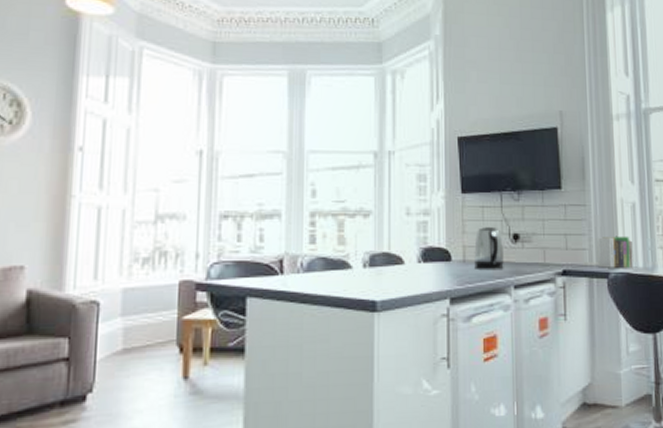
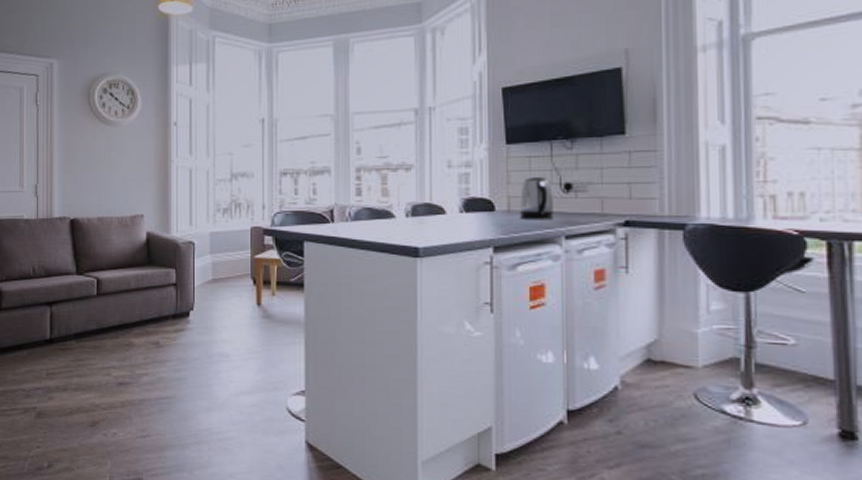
books: present [597,236,633,268] -> none [671,183,720,219]

